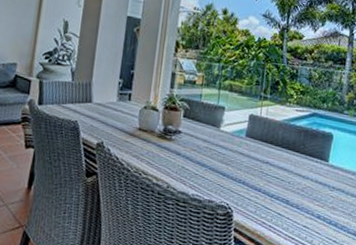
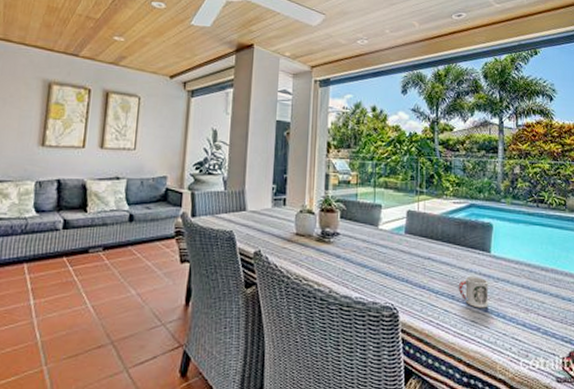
cup: none [293,183,324,215] -> present [458,277,488,308]

